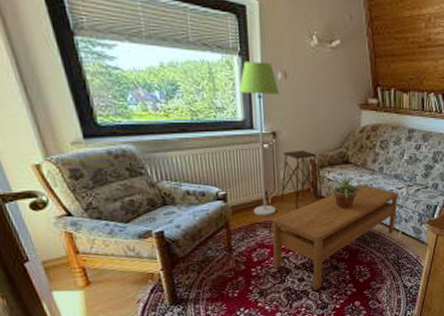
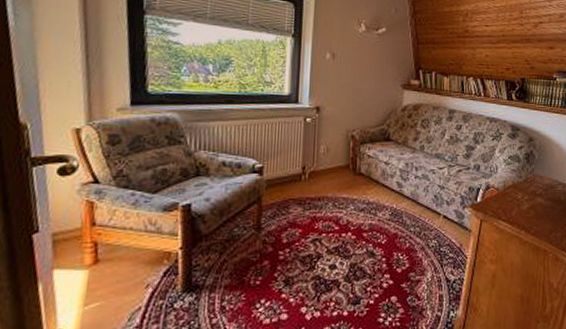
floor lamp: present [239,61,280,217] -> none [288,42,327,193]
coffee table: present [272,184,398,291] -> none [304,162,440,281]
side table: present [280,149,319,210] -> none [318,125,359,187]
potted plant: present [330,176,361,209] -> none [369,153,402,188]

